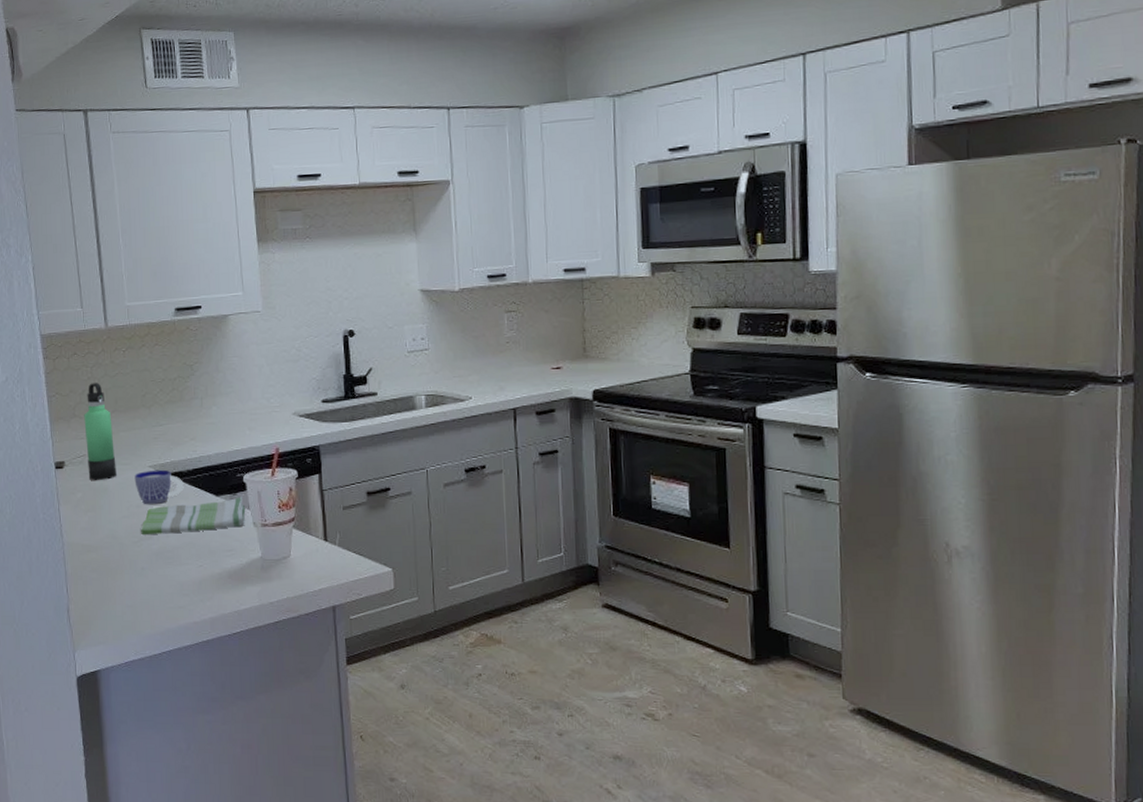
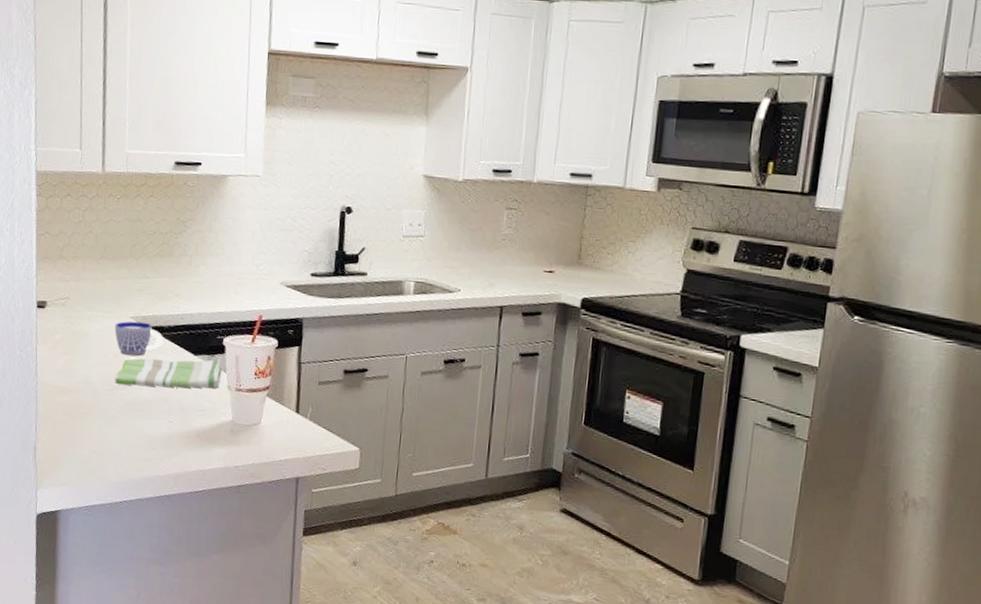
thermos bottle: present [84,383,117,481] -> none [69,226,99,325]

